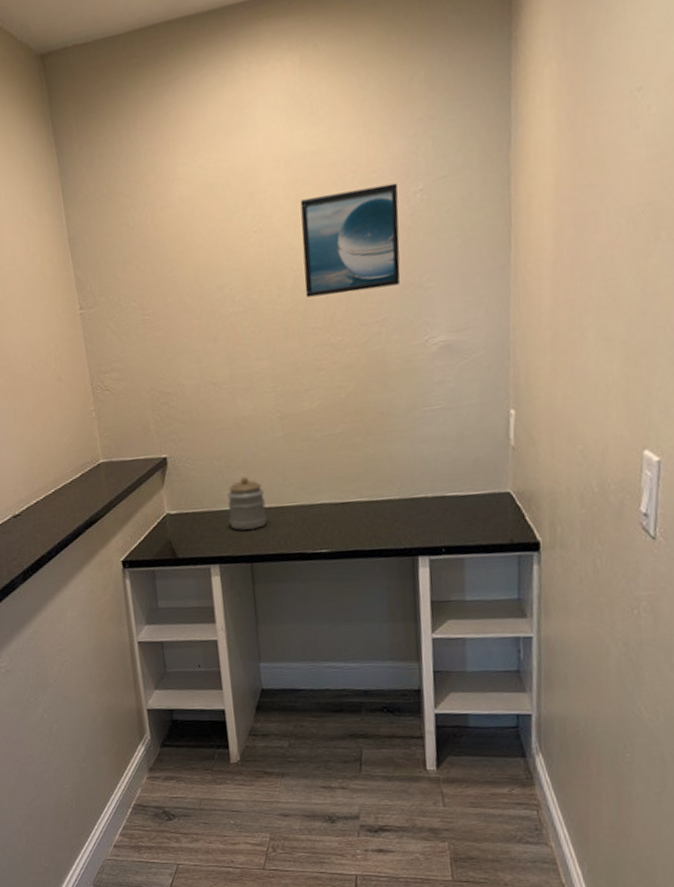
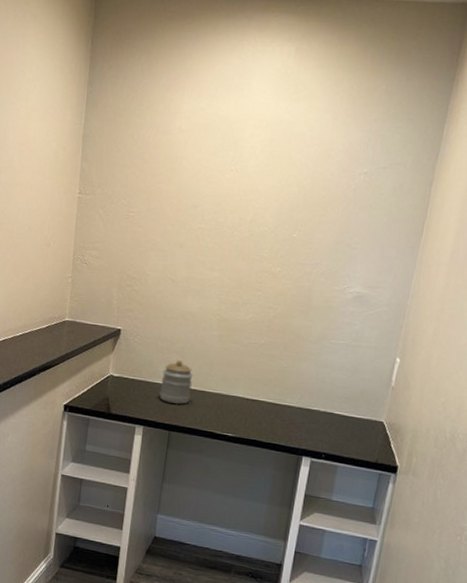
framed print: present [300,183,401,298] -> none [260,156,349,240]

